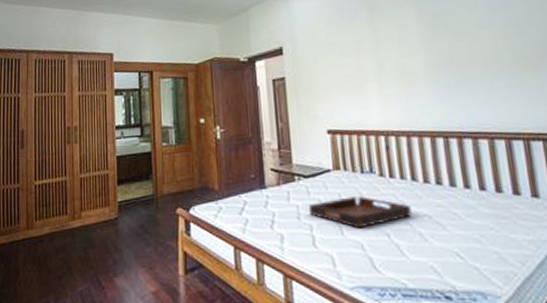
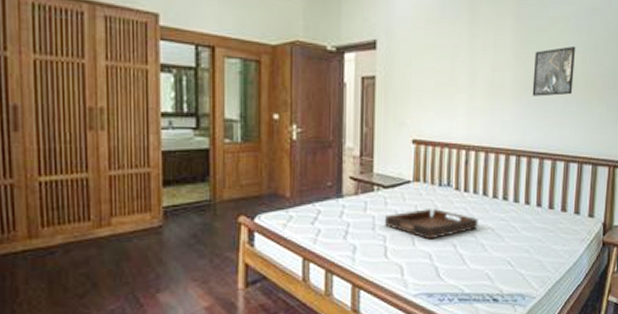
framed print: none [445,22,499,76] -> present [532,45,575,97]

